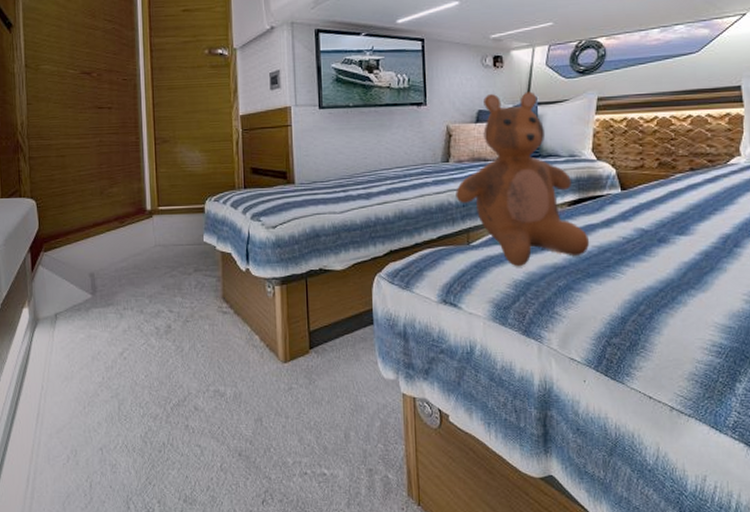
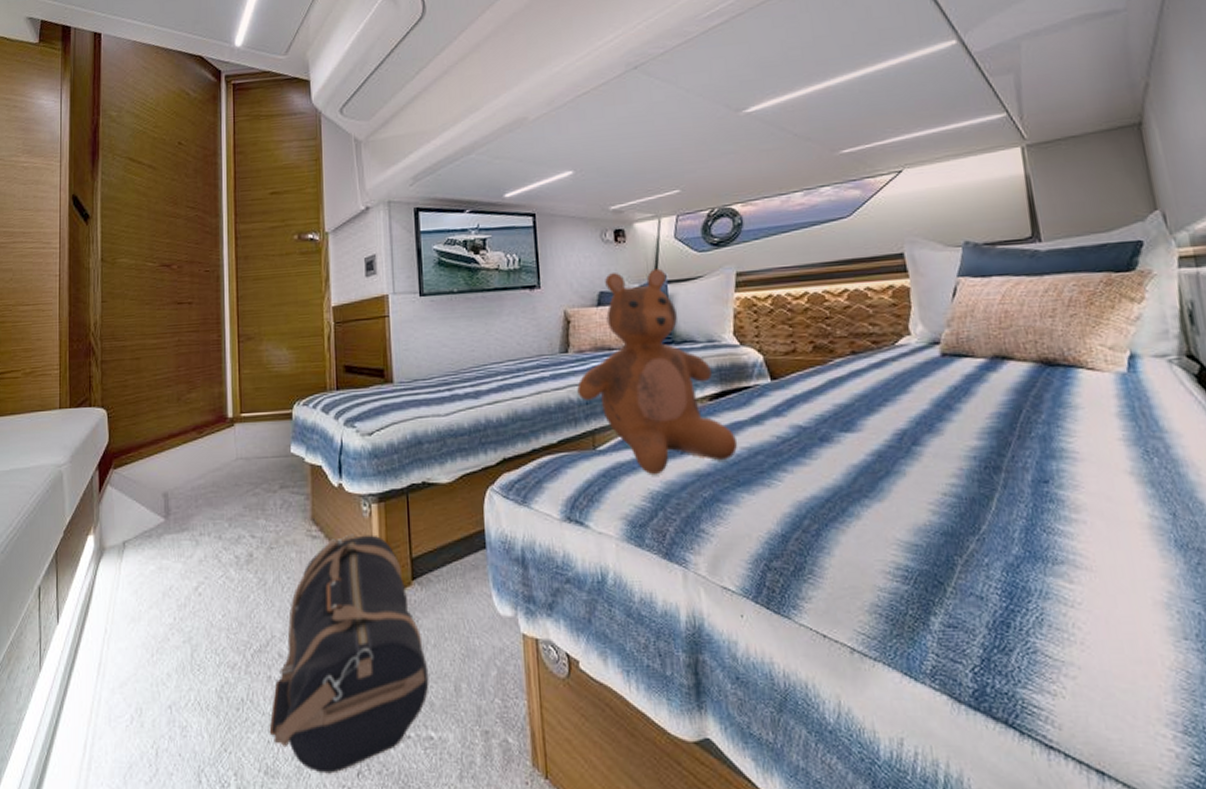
duffel bag: none [187,310,323,502] -> present [269,534,429,774]

